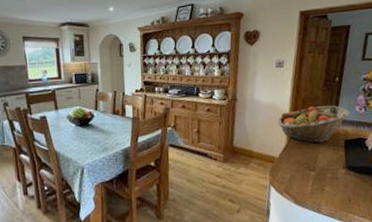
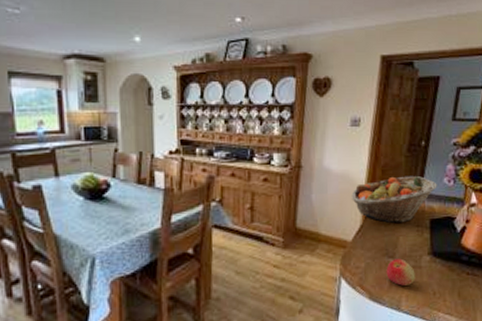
apple: none [308,171,333,193] -> present [386,258,416,286]

